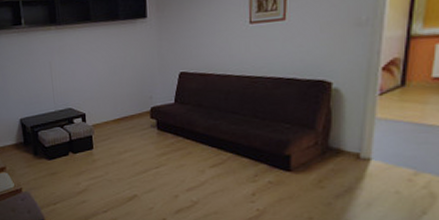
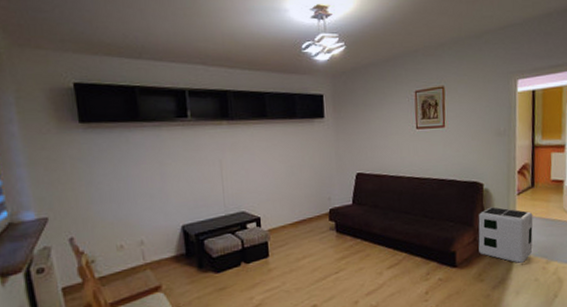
air purifier: none [320,108,400,174] -> present [478,207,533,264]

